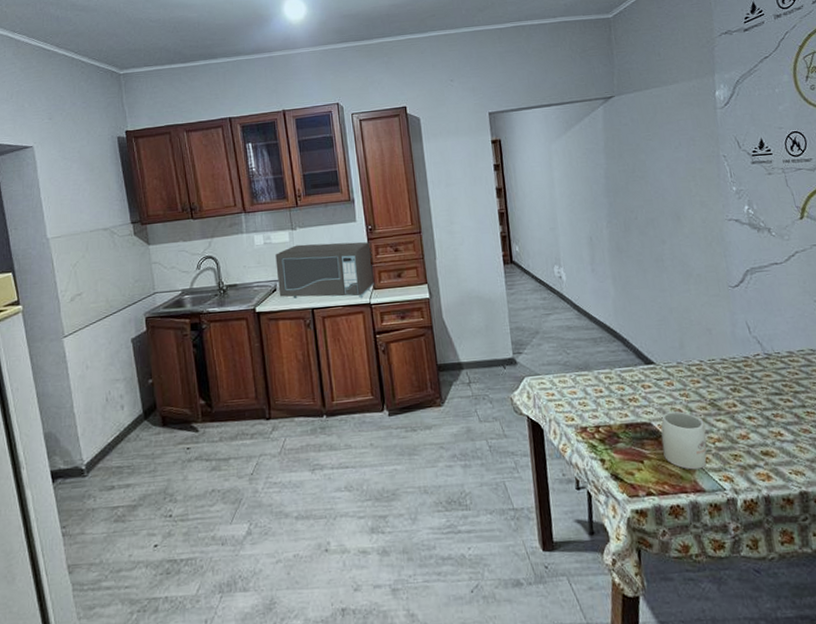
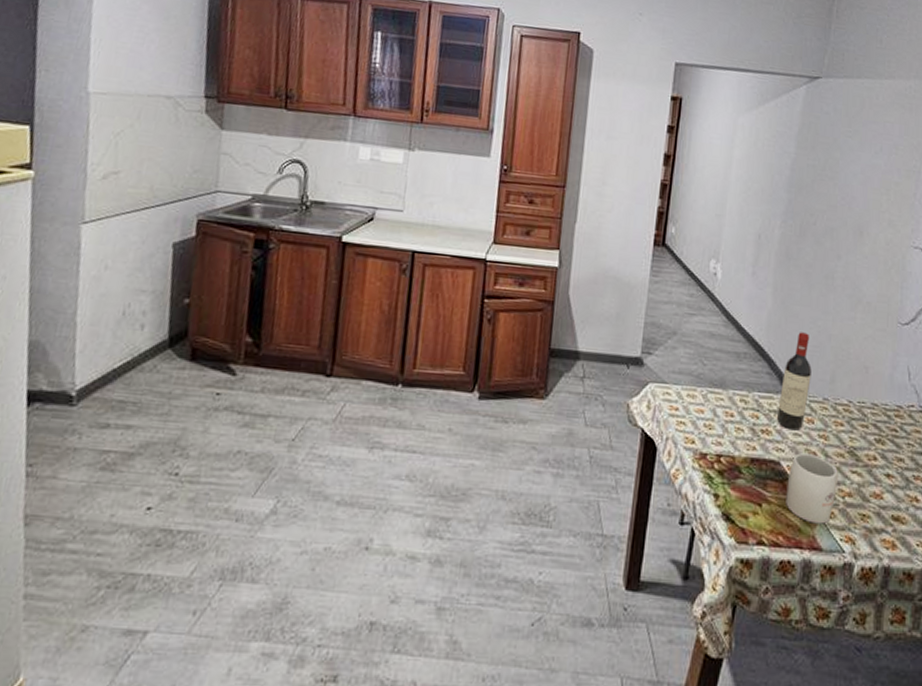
microwave: present [275,242,374,299] -> none [375,169,502,250]
wine bottle: none [637,310,665,395] -> present [777,332,812,431]

